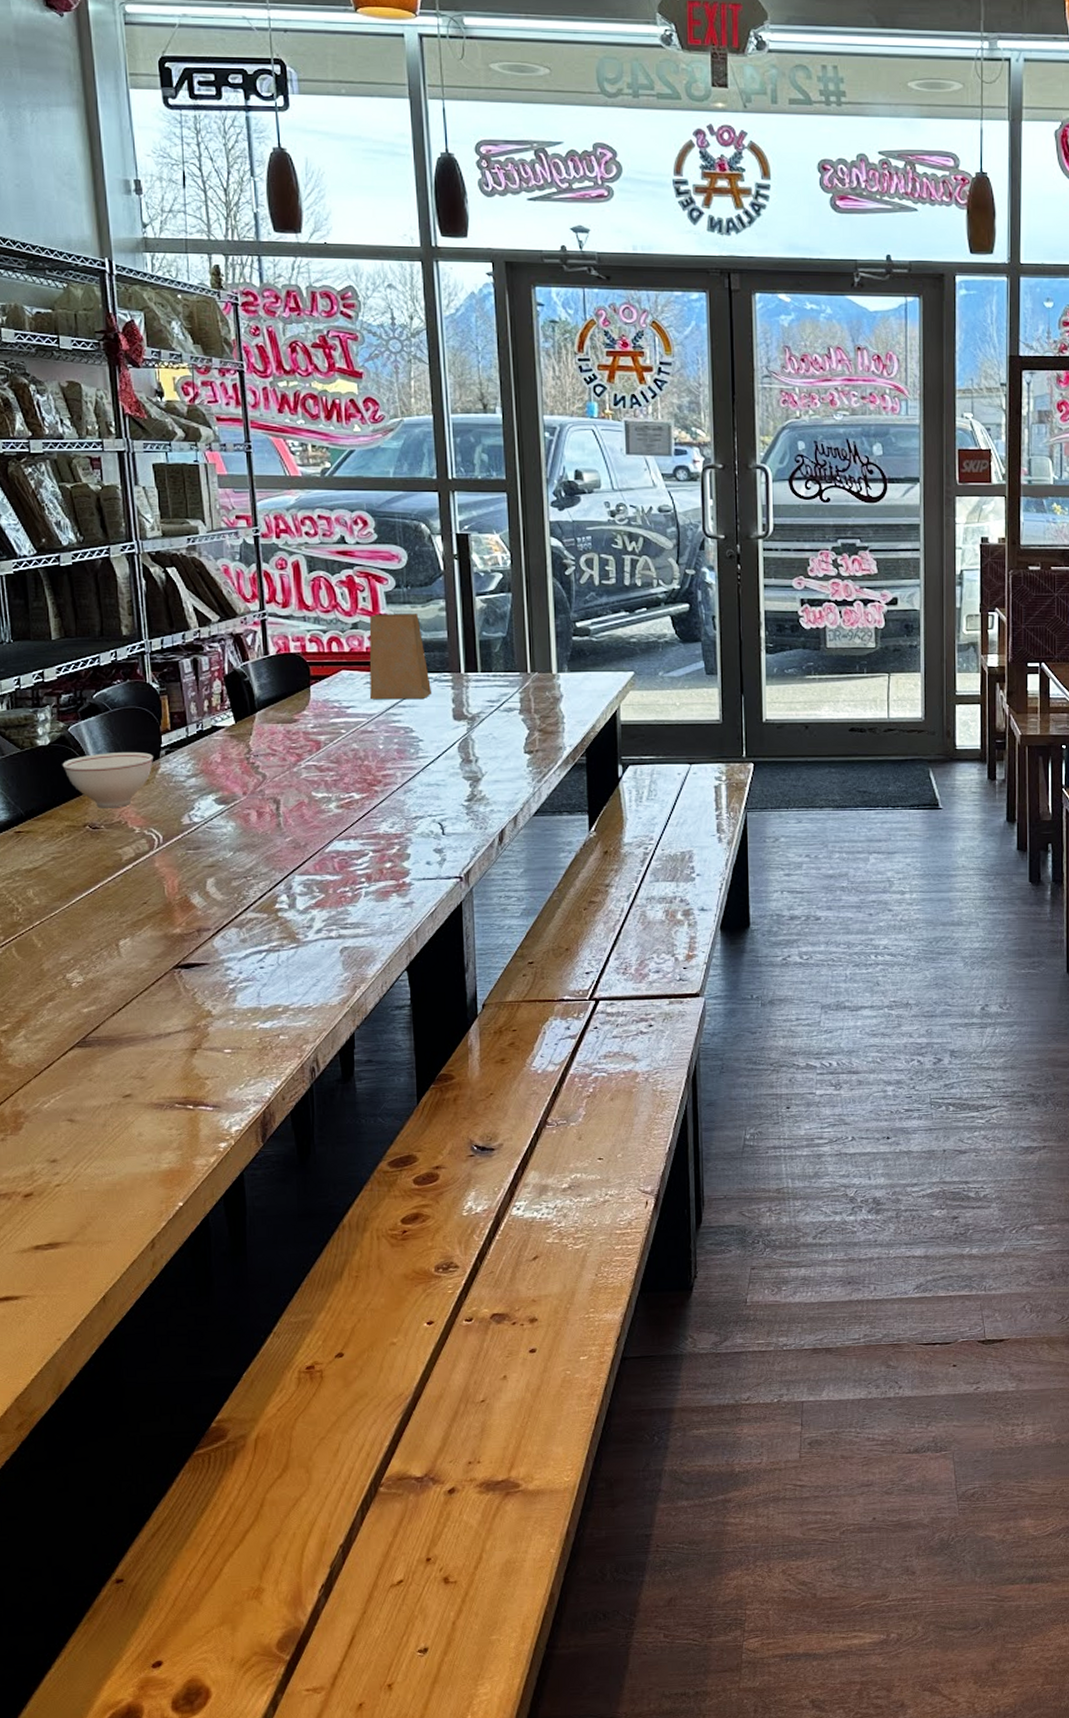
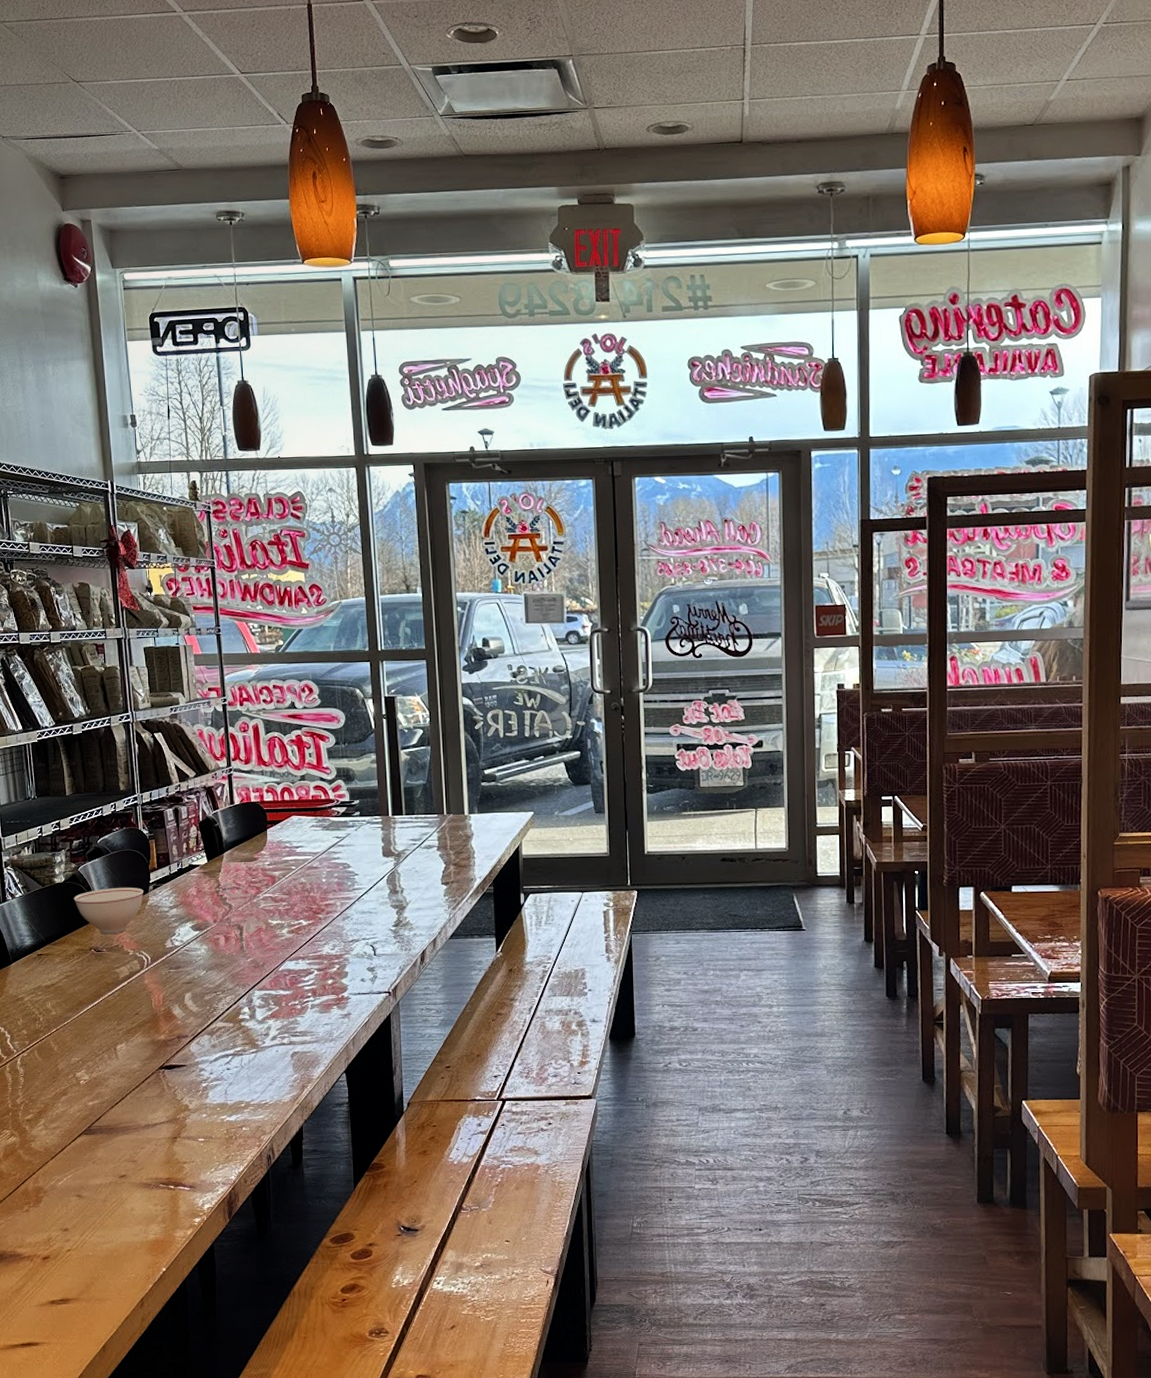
paper bag: present [369,614,432,700] -> none [314,766,366,841]

